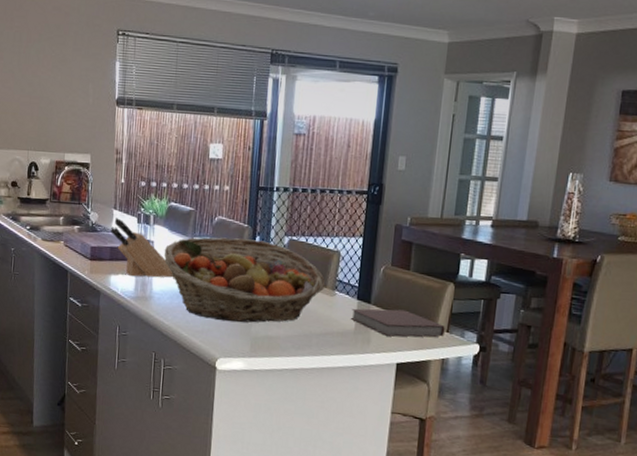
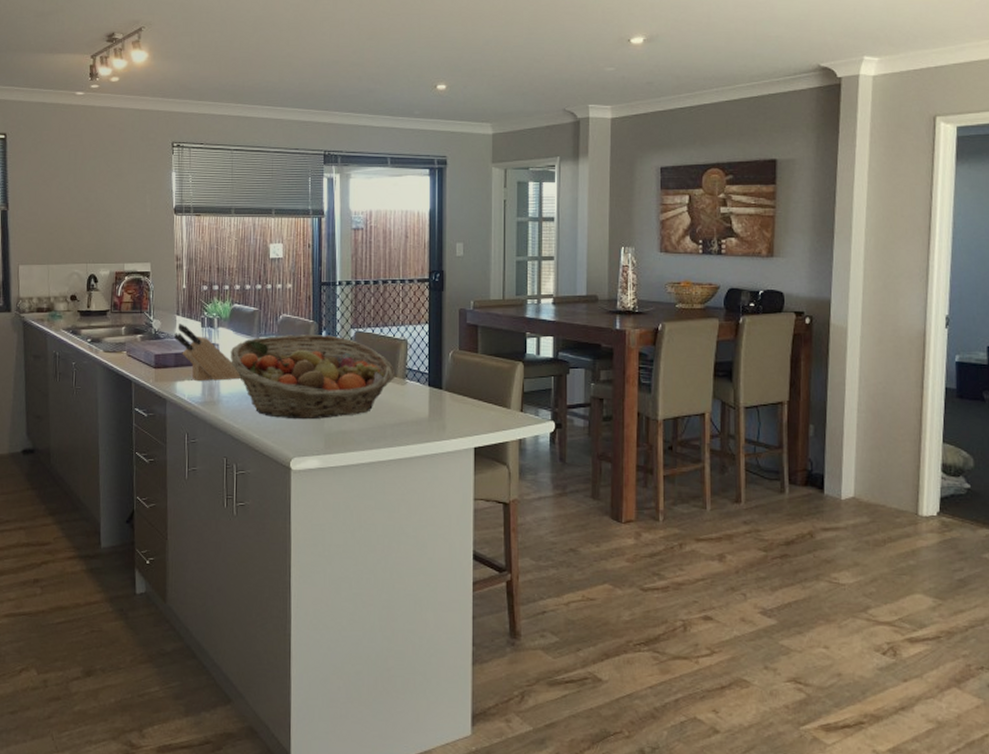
notebook: present [351,308,445,337] -> none [424,393,519,421]

